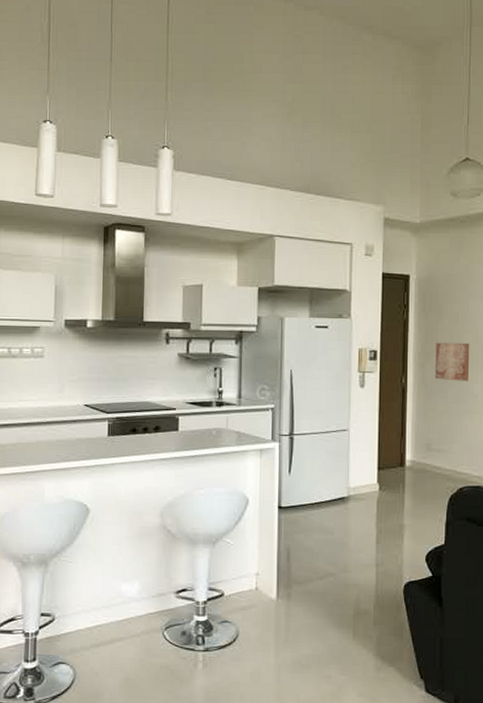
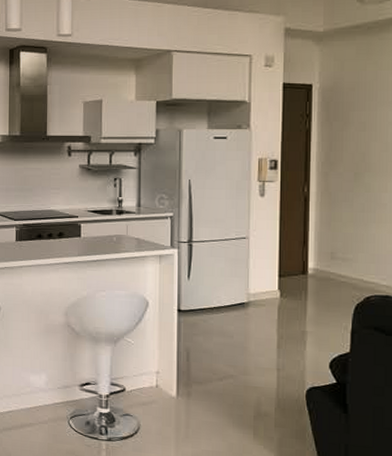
wall art: present [435,342,470,381] -> none [340,151,378,190]

